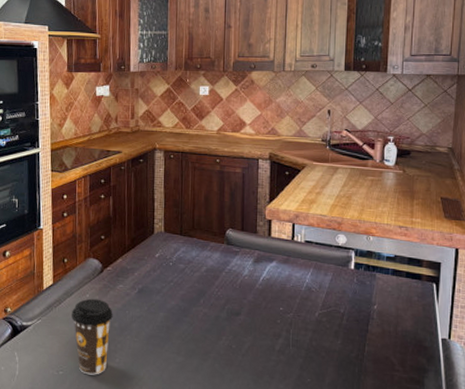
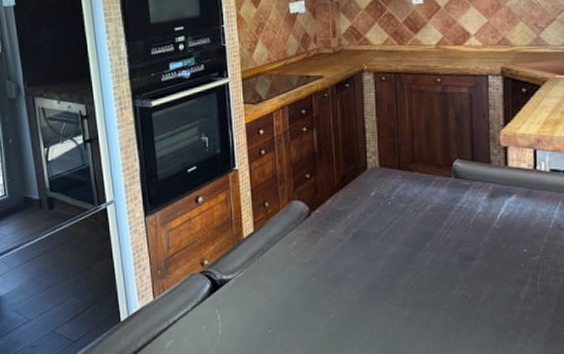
coffee cup: present [72,298,113,375] -> none [277,246,325,333]

